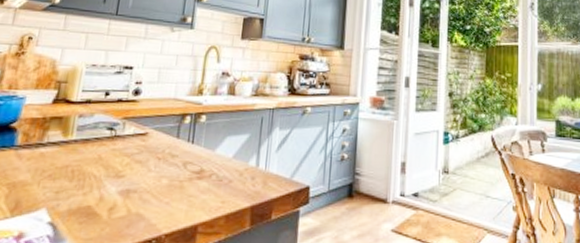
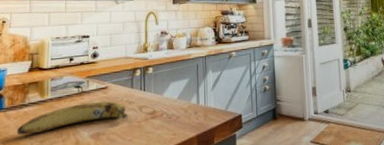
fruit: none [27,149,169,182] -> present [16,101,128,136]

